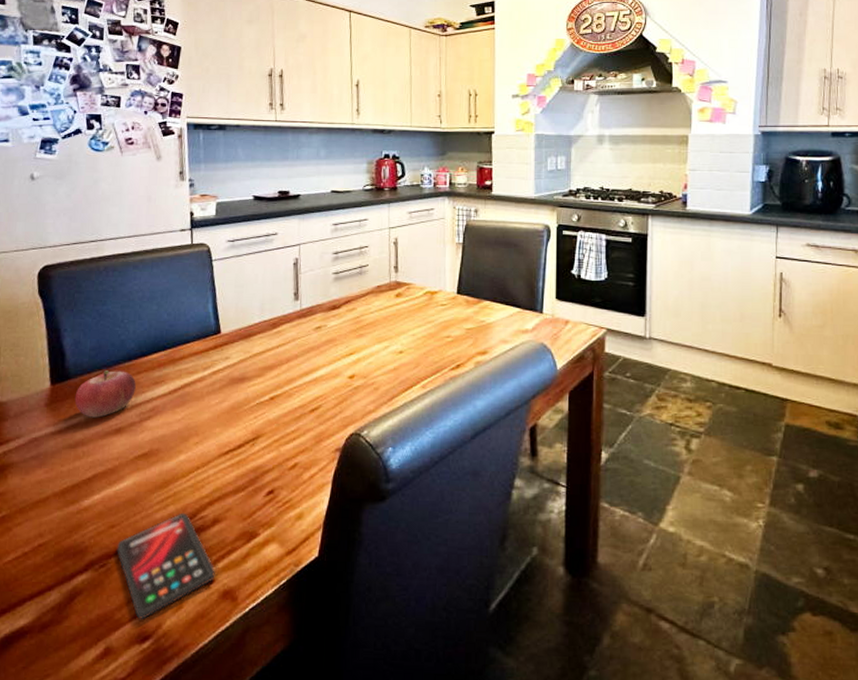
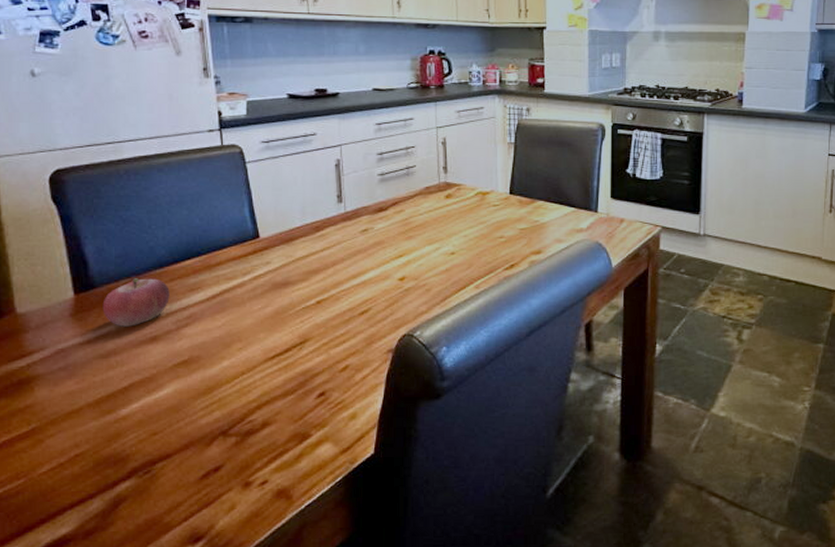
smartphone: present [117,512,215,619] -> none [161,417,268,521]

